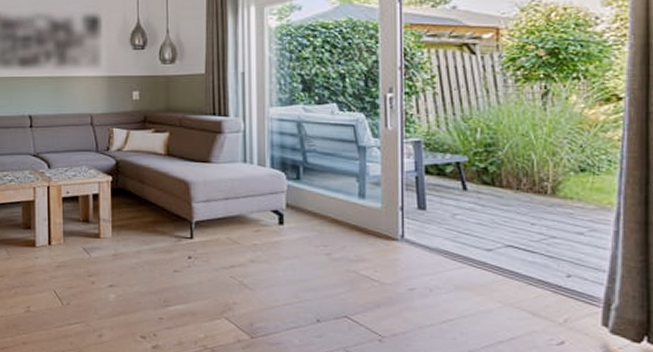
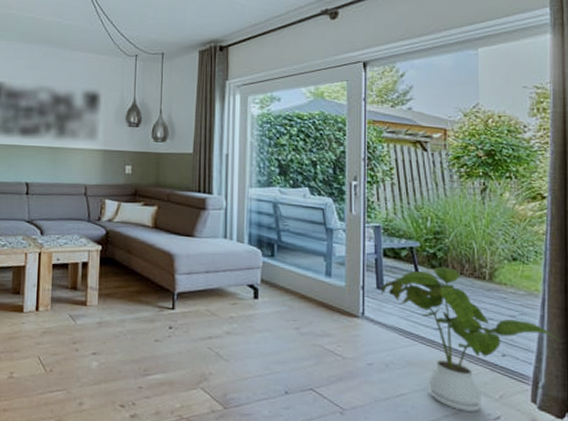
house plant: none [423,182,639,337] -> present [381,266,561,412]

